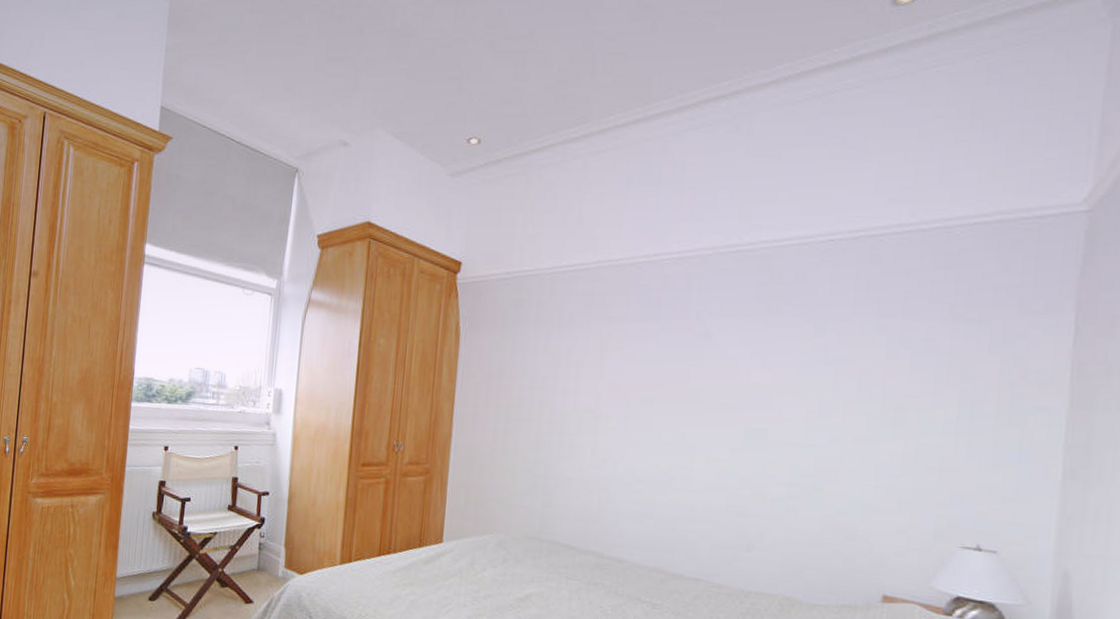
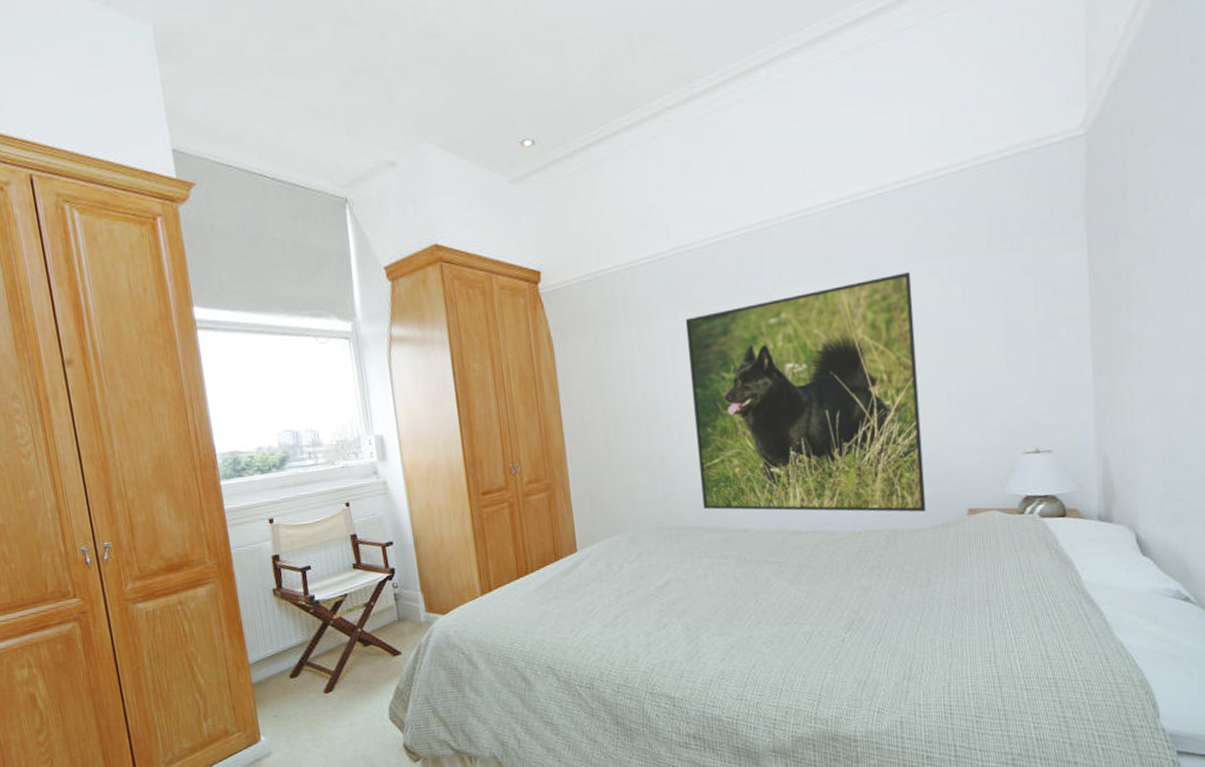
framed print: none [581,325,854,586] -> present [685,272,926,512]

